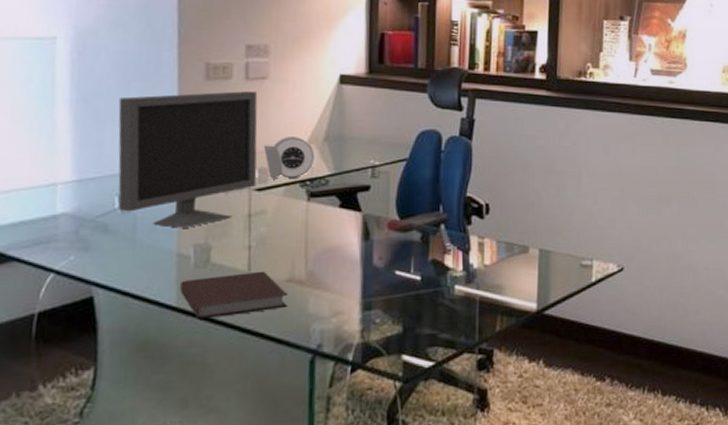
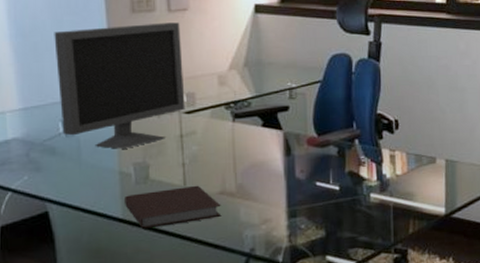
alarm clock: present [264,137,315,179] -> none [190,63,237,103]

